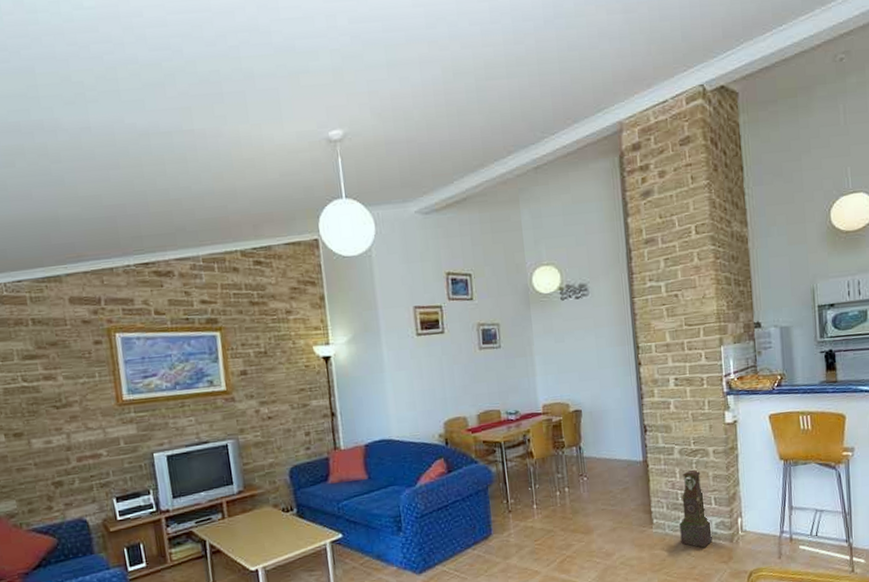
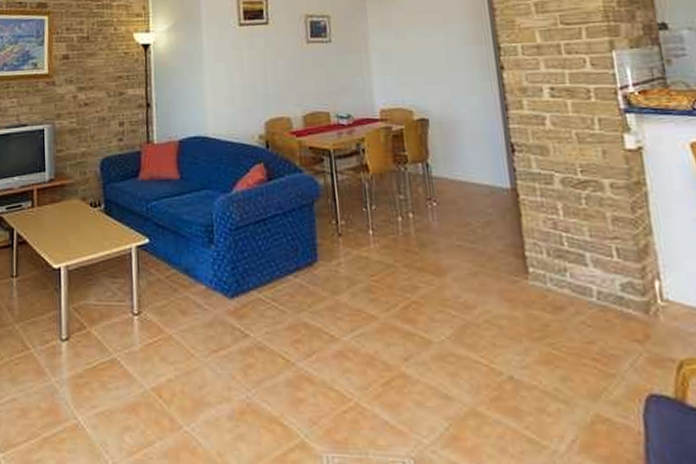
clock tower: present [679,469,712,548] -> none [566,206,617,316]

